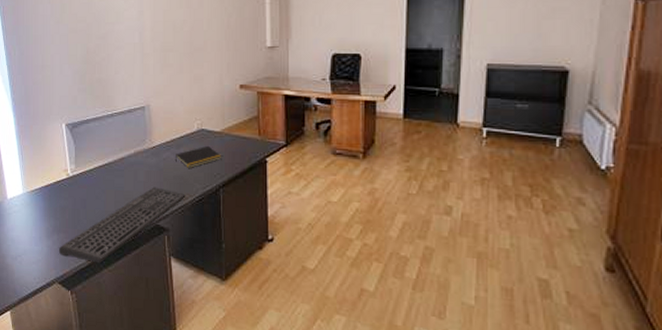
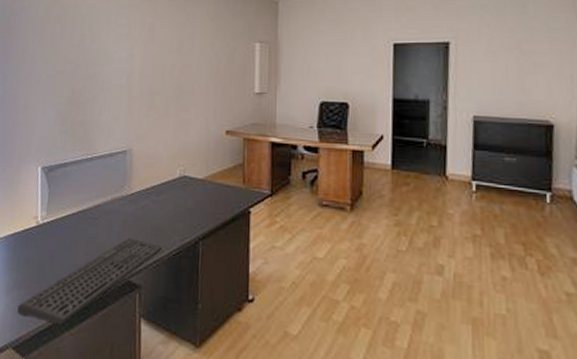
notepad: present [174,145,222,168] -> none [153,193,204,218]

